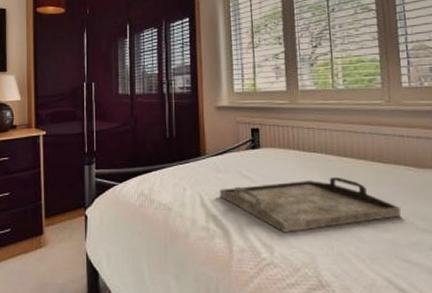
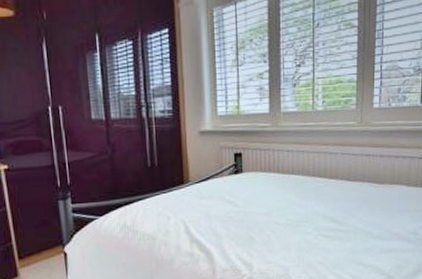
serving tray: present [219,176,402,232] -> none [203,196,362,250]

